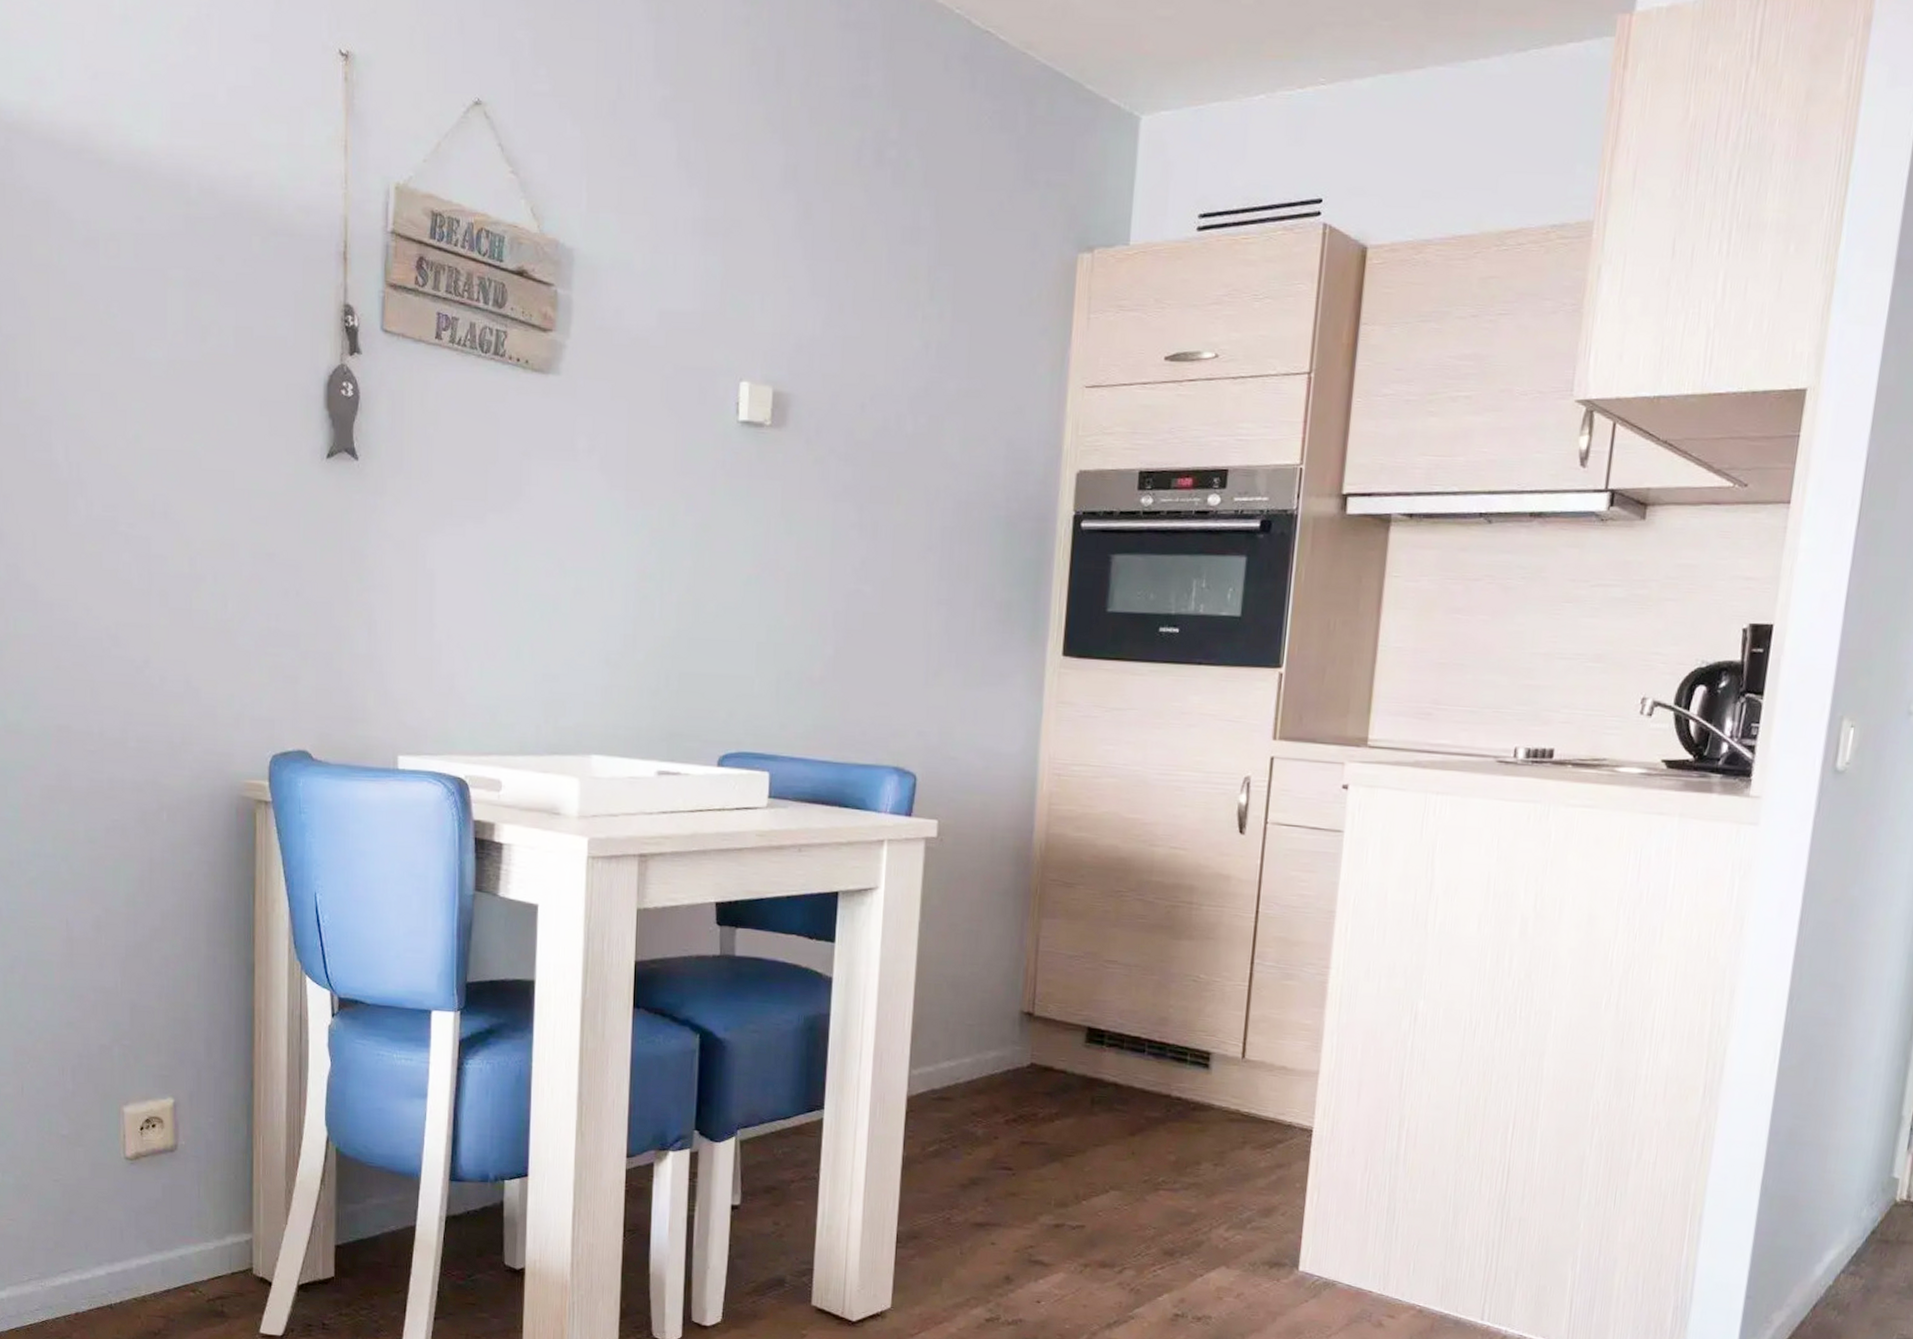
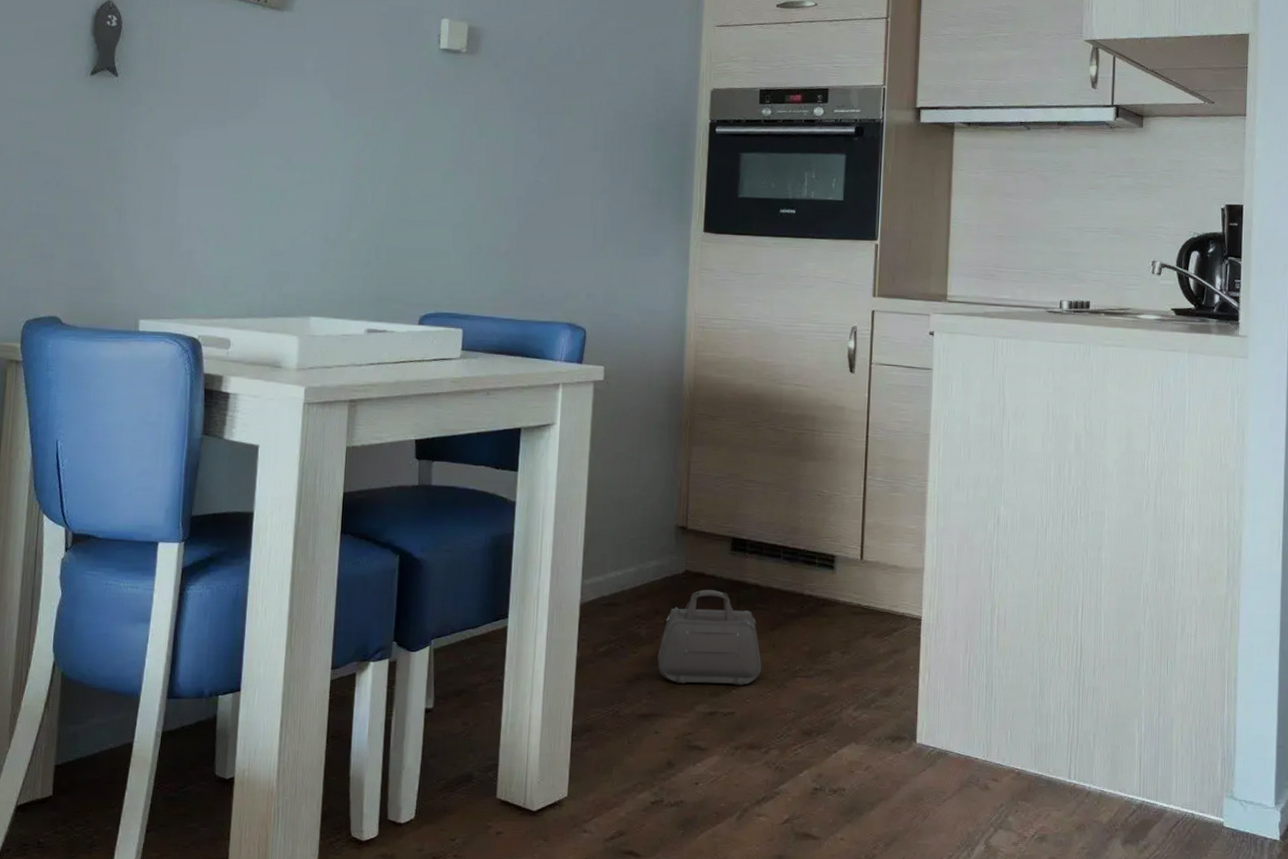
handbag: none [995,1086,1118,1196] -> present [657,589,761,685]

